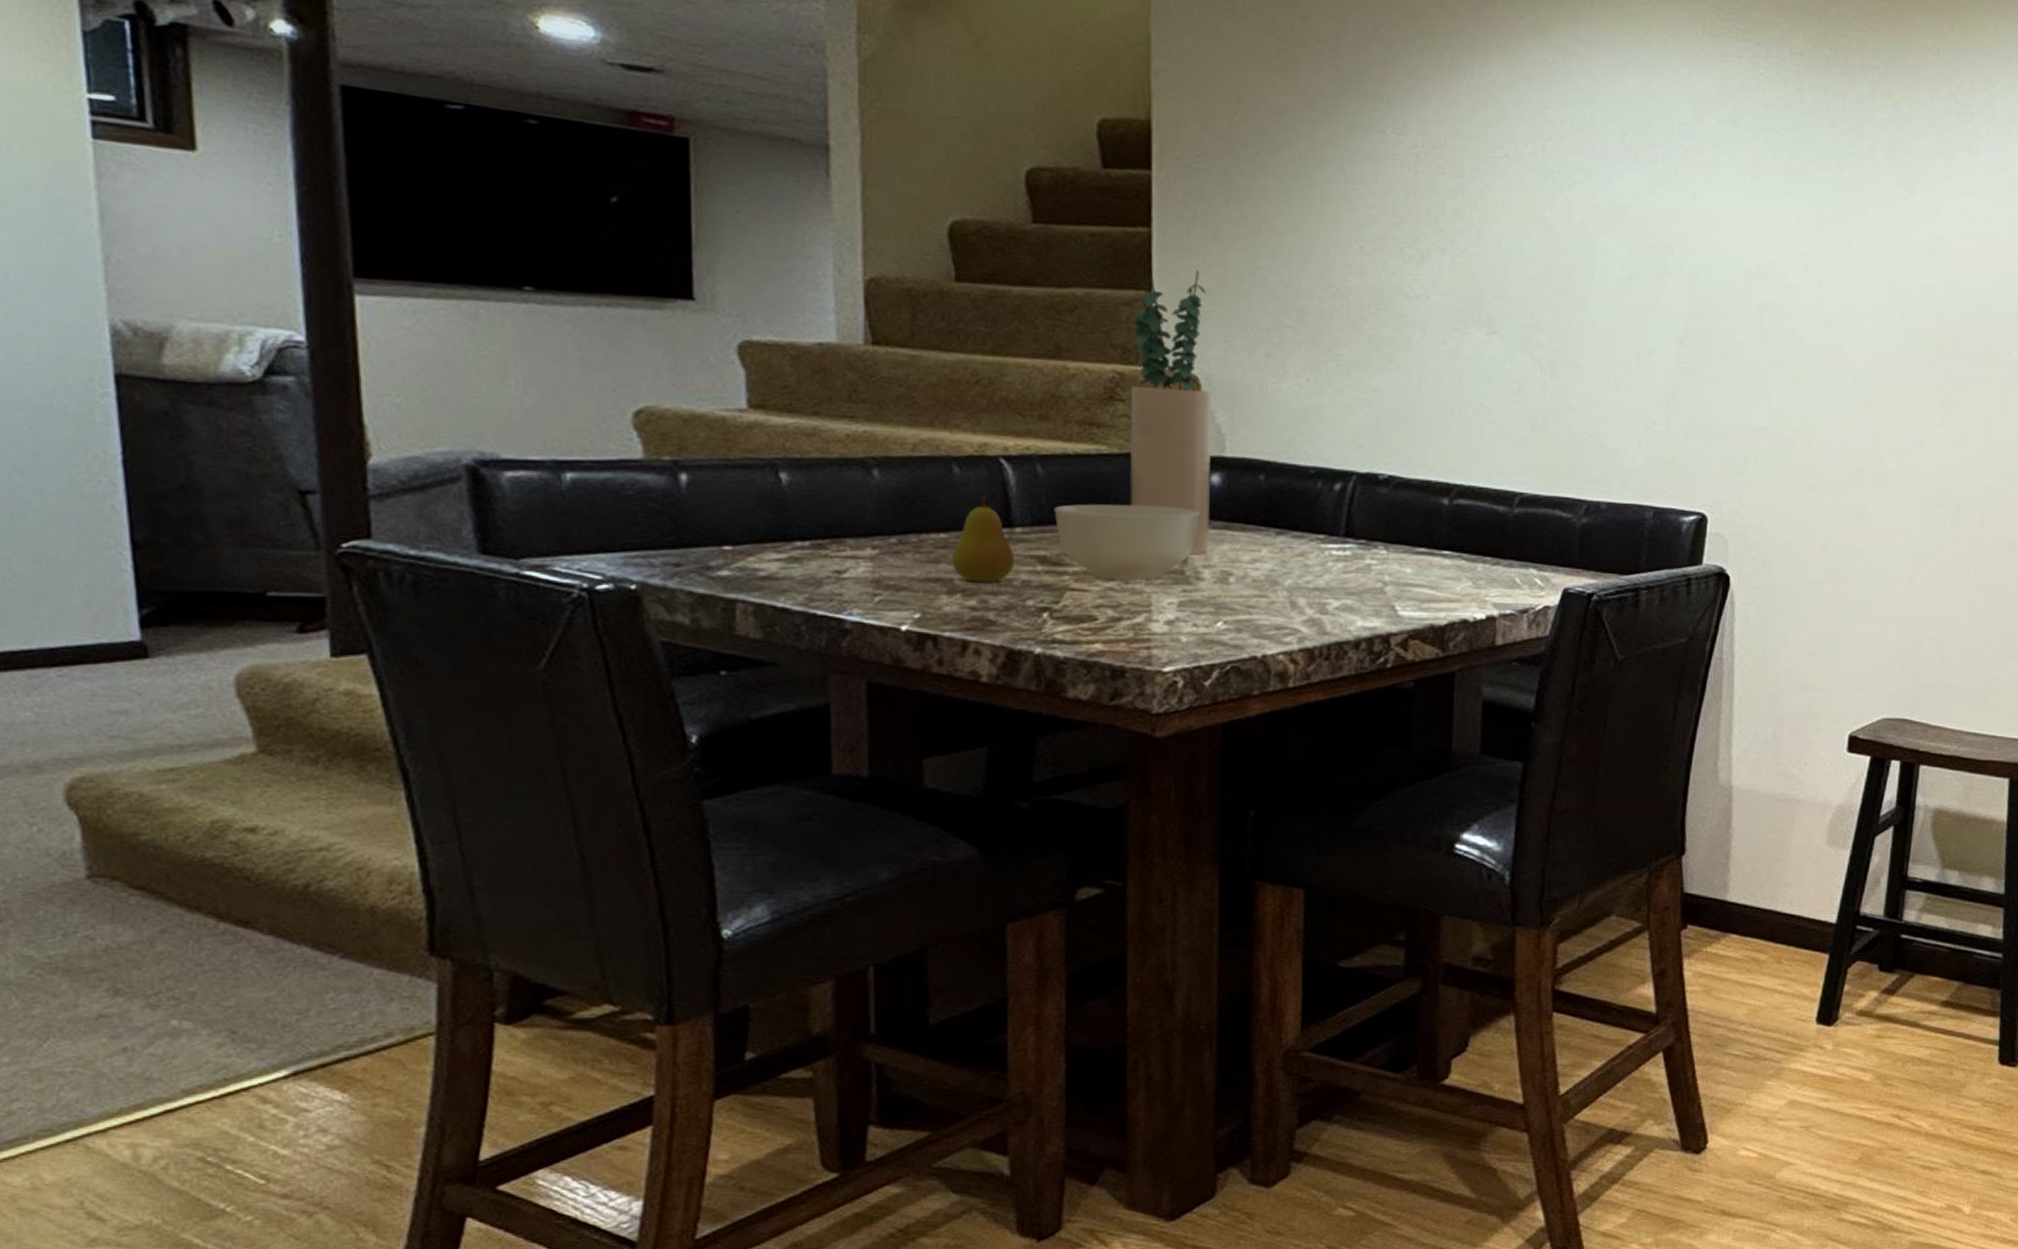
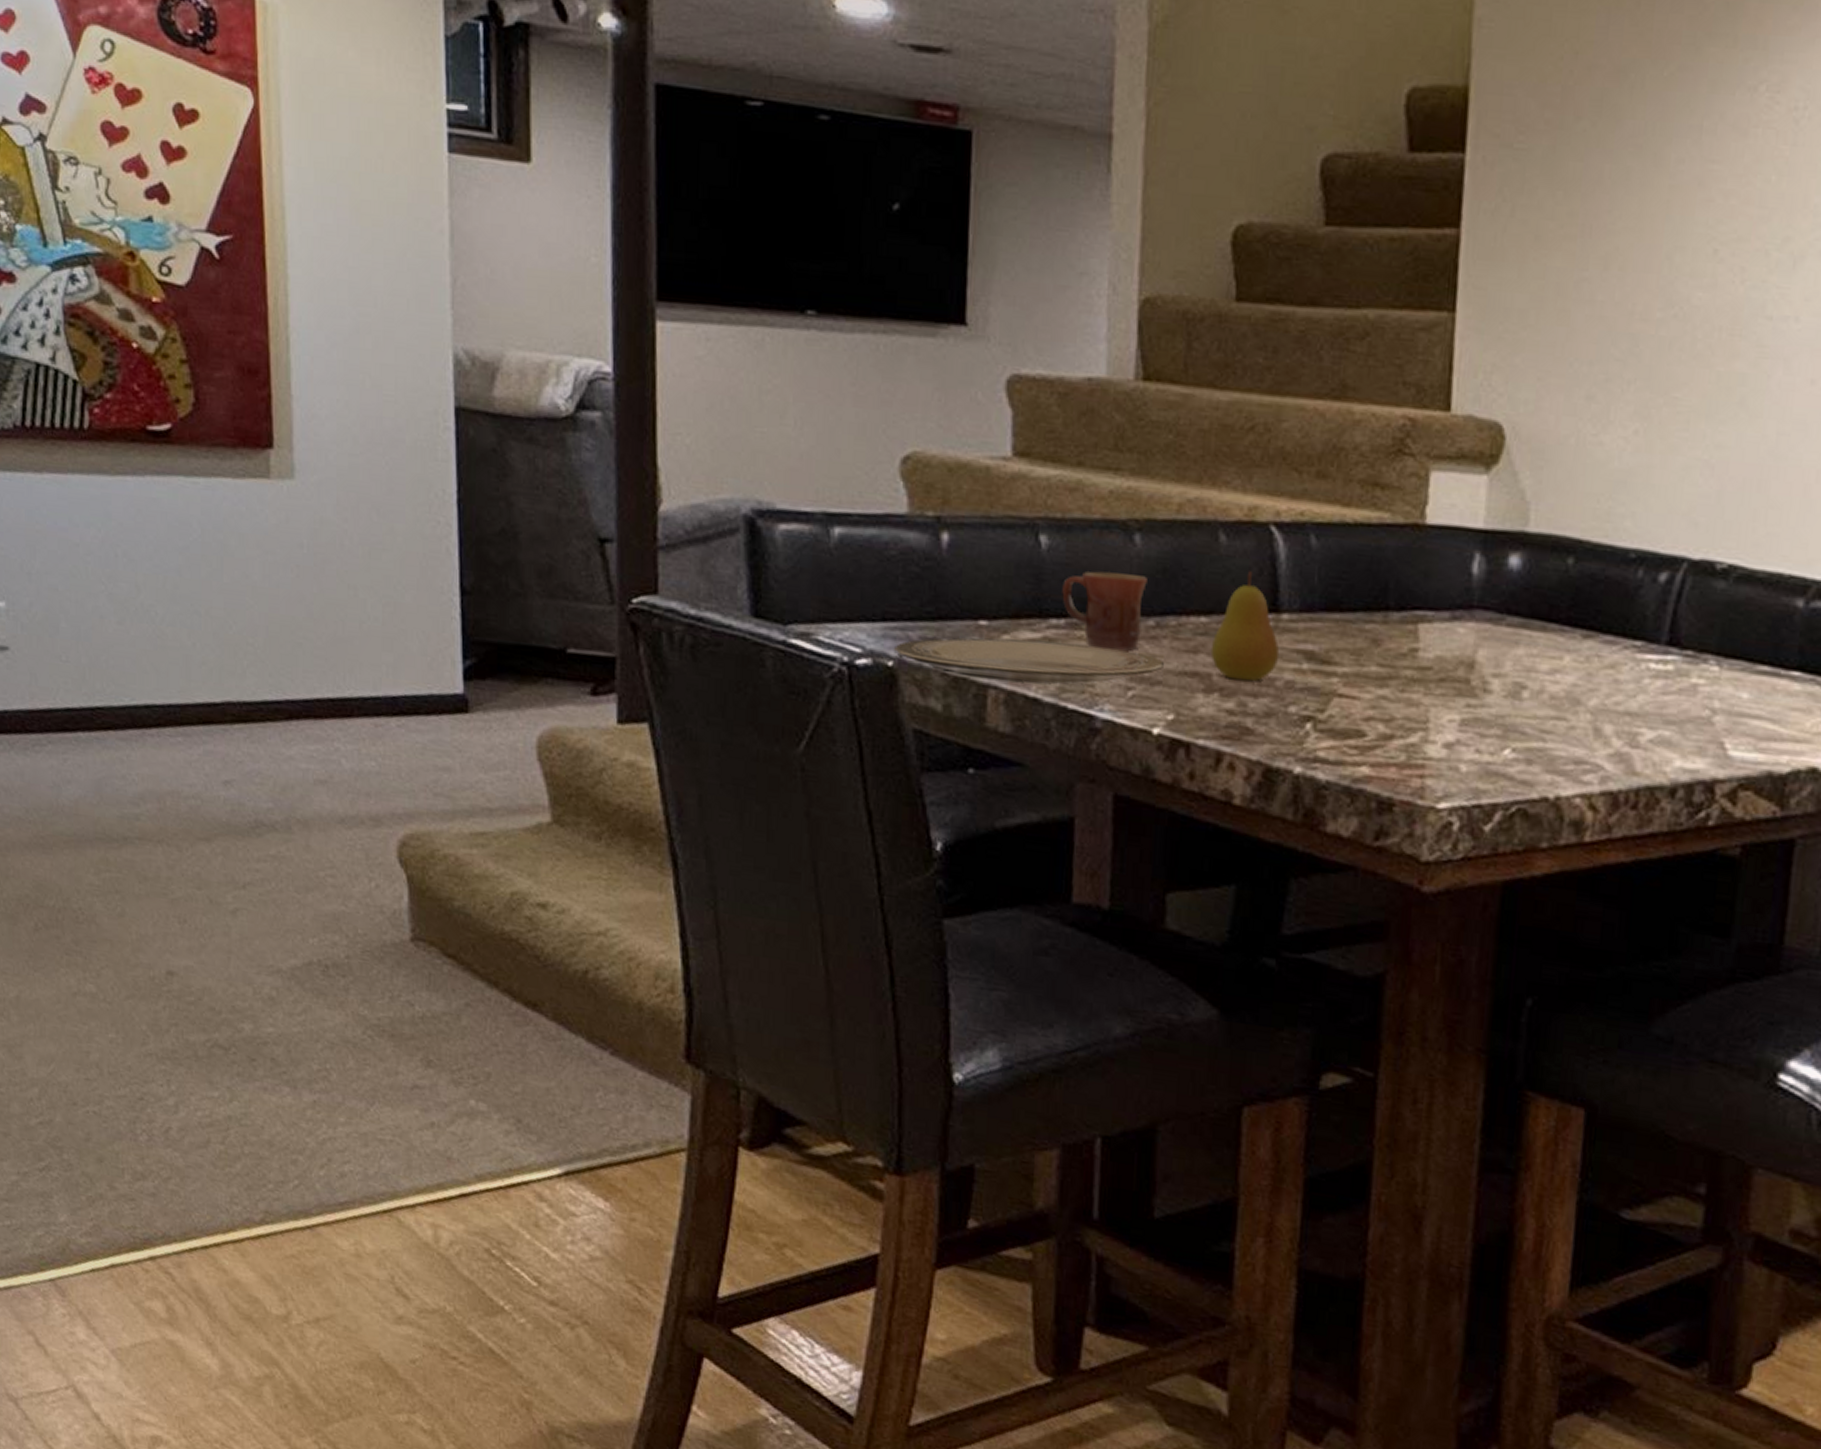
plate: none [635,559,908,596] -> present [893,637,1164,684]
mug: none [805,500,887,566] -> present [1062,571,1147,653]
bowl: present [1054,504,1201,580] -> none [1326,587,1494,688]
vase: present [1130,270,1212,556] -> none [1412,283,1520,661]

